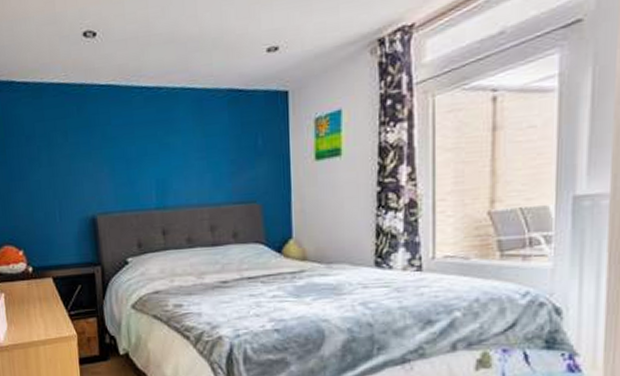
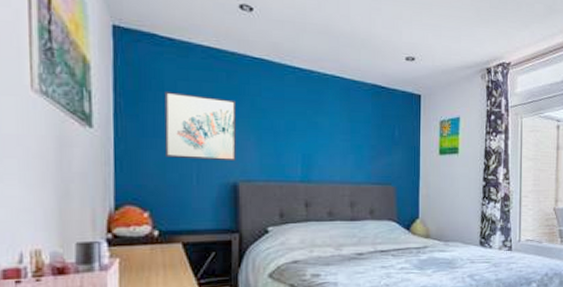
wall art: none [25,133,93,198] -> present [164,92,236,162]

